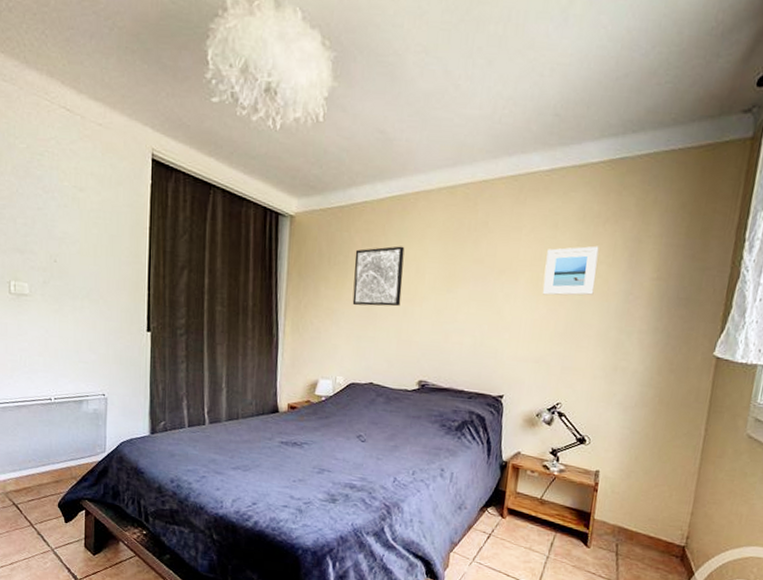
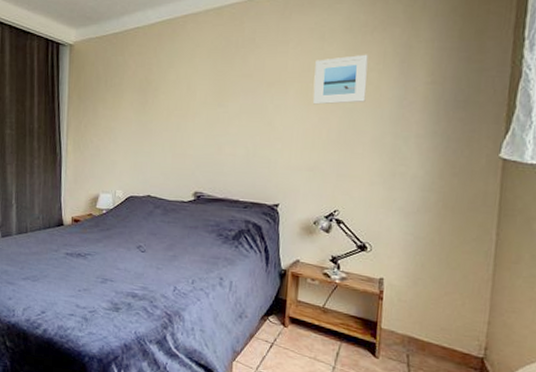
wall art: present [352,246,405,307] -> none [128,66,176,124]

